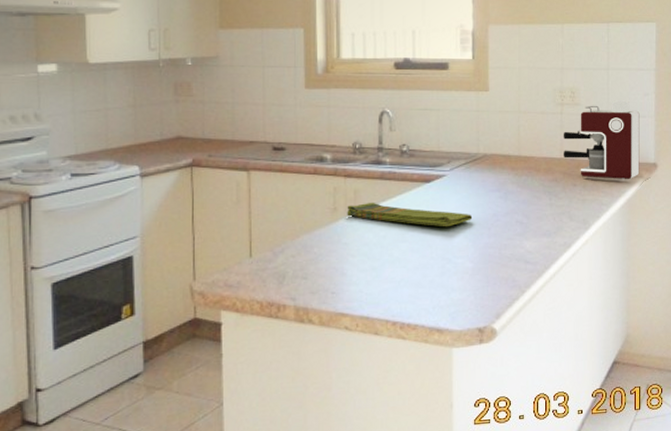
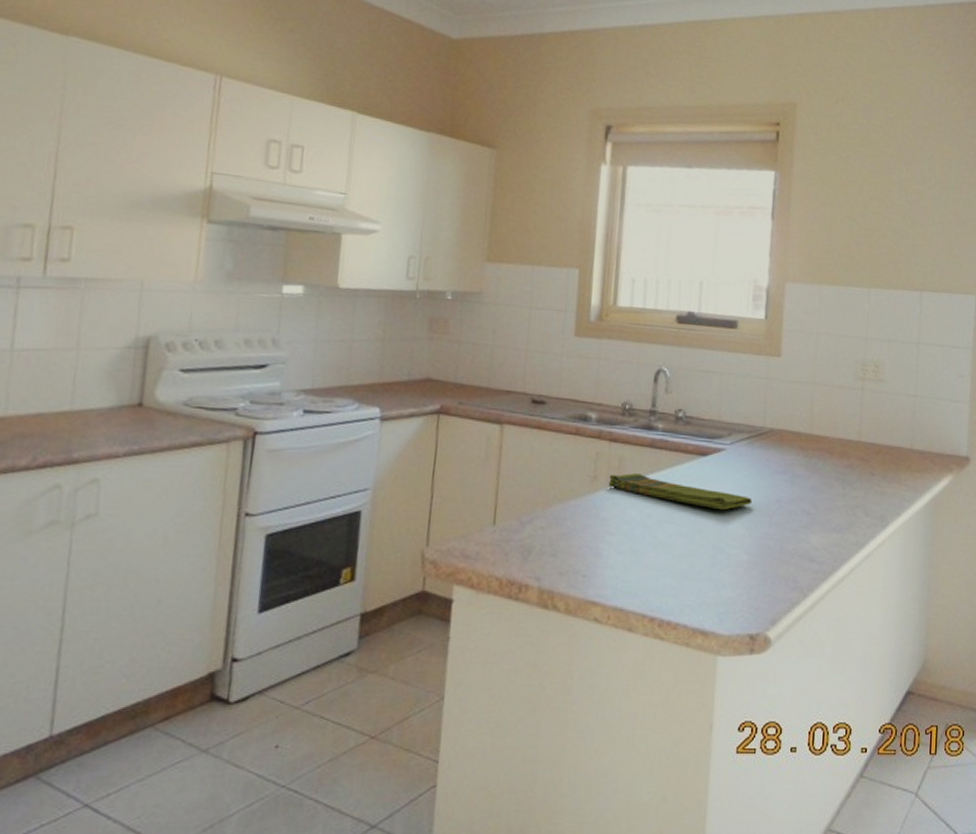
coffee maker: present [563,99,640,180] -> none [861,379,953,474]

